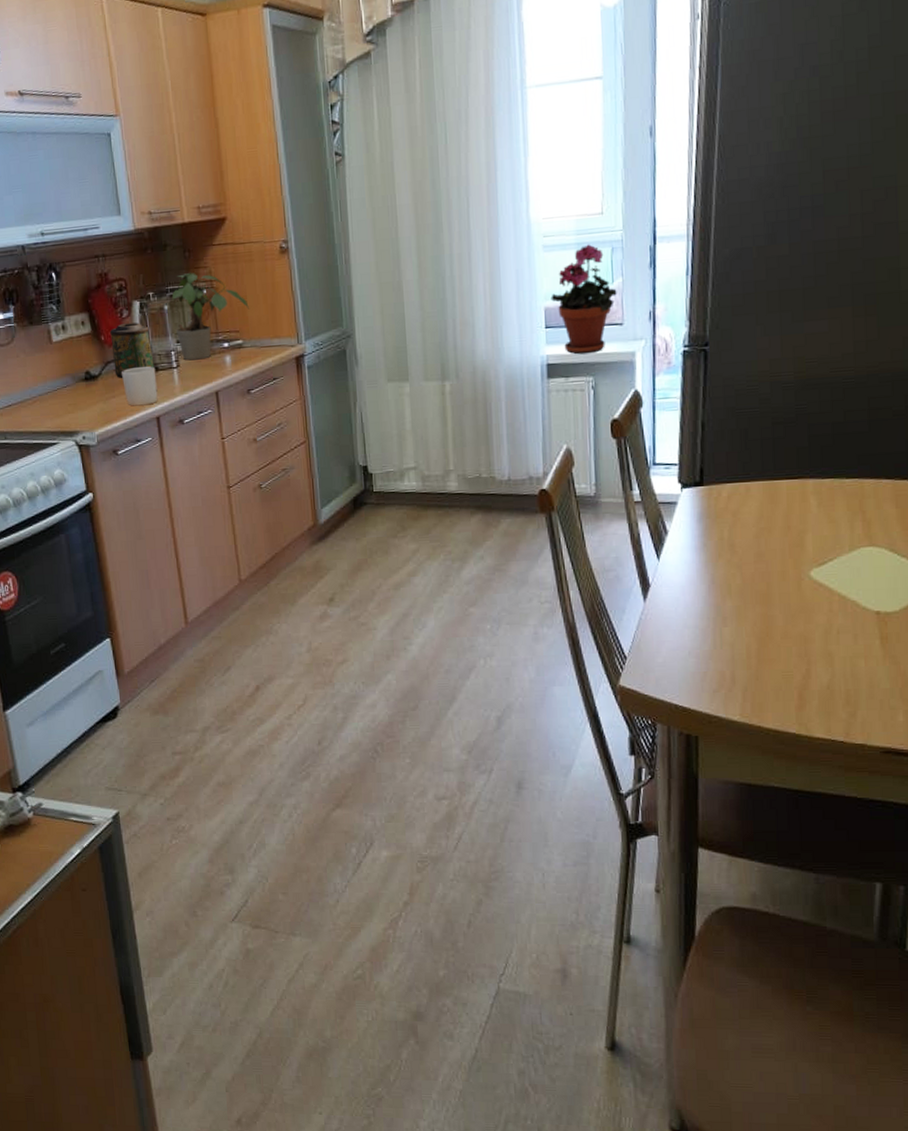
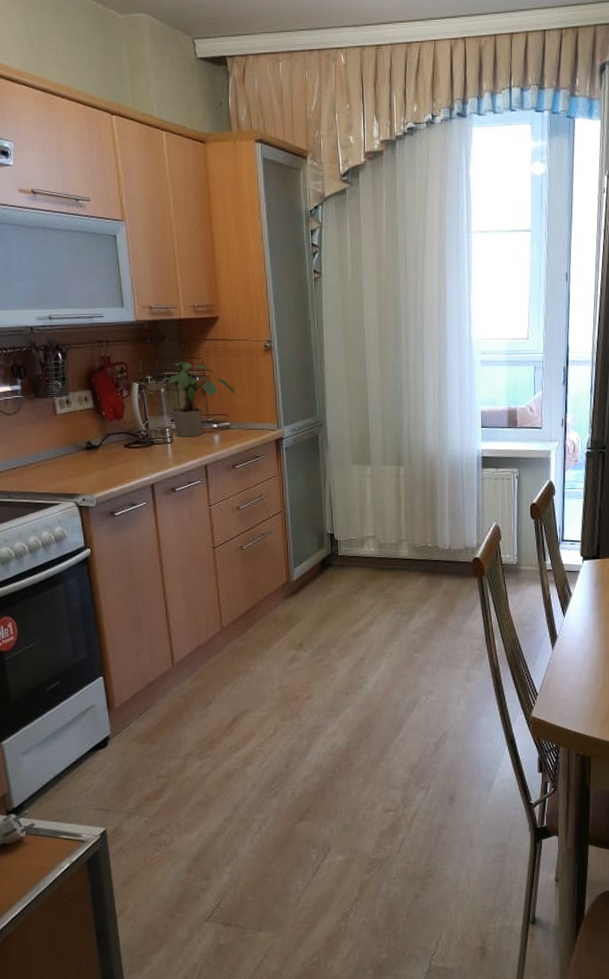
canister: present [110,322,154,378] -> none [111,402,150,449]
mug: present [121,366,158,407] -> none [119,440,153,474]
potted plant: present [551,244,617,354] -> none [486,362,538,450]

